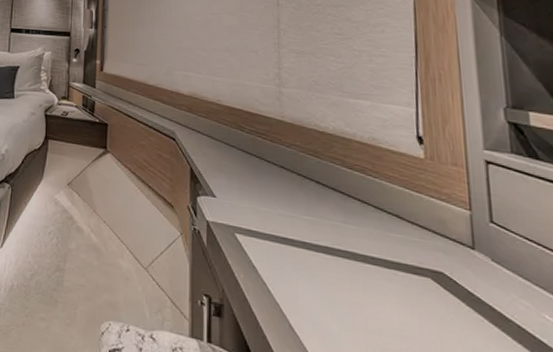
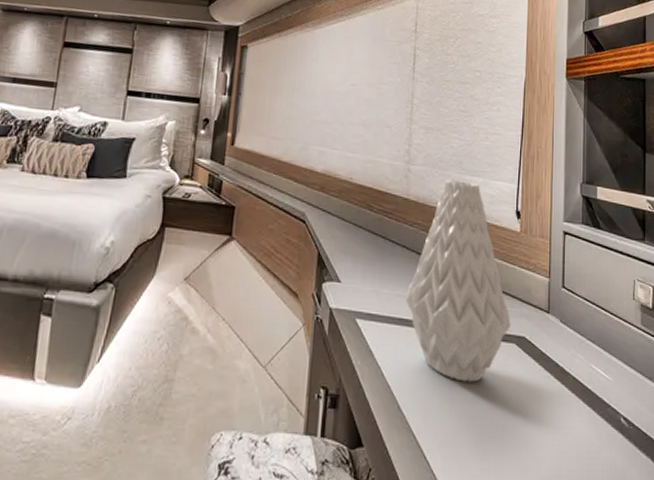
vase: none [288,102,422,314] -> present [405,180,511,382]

